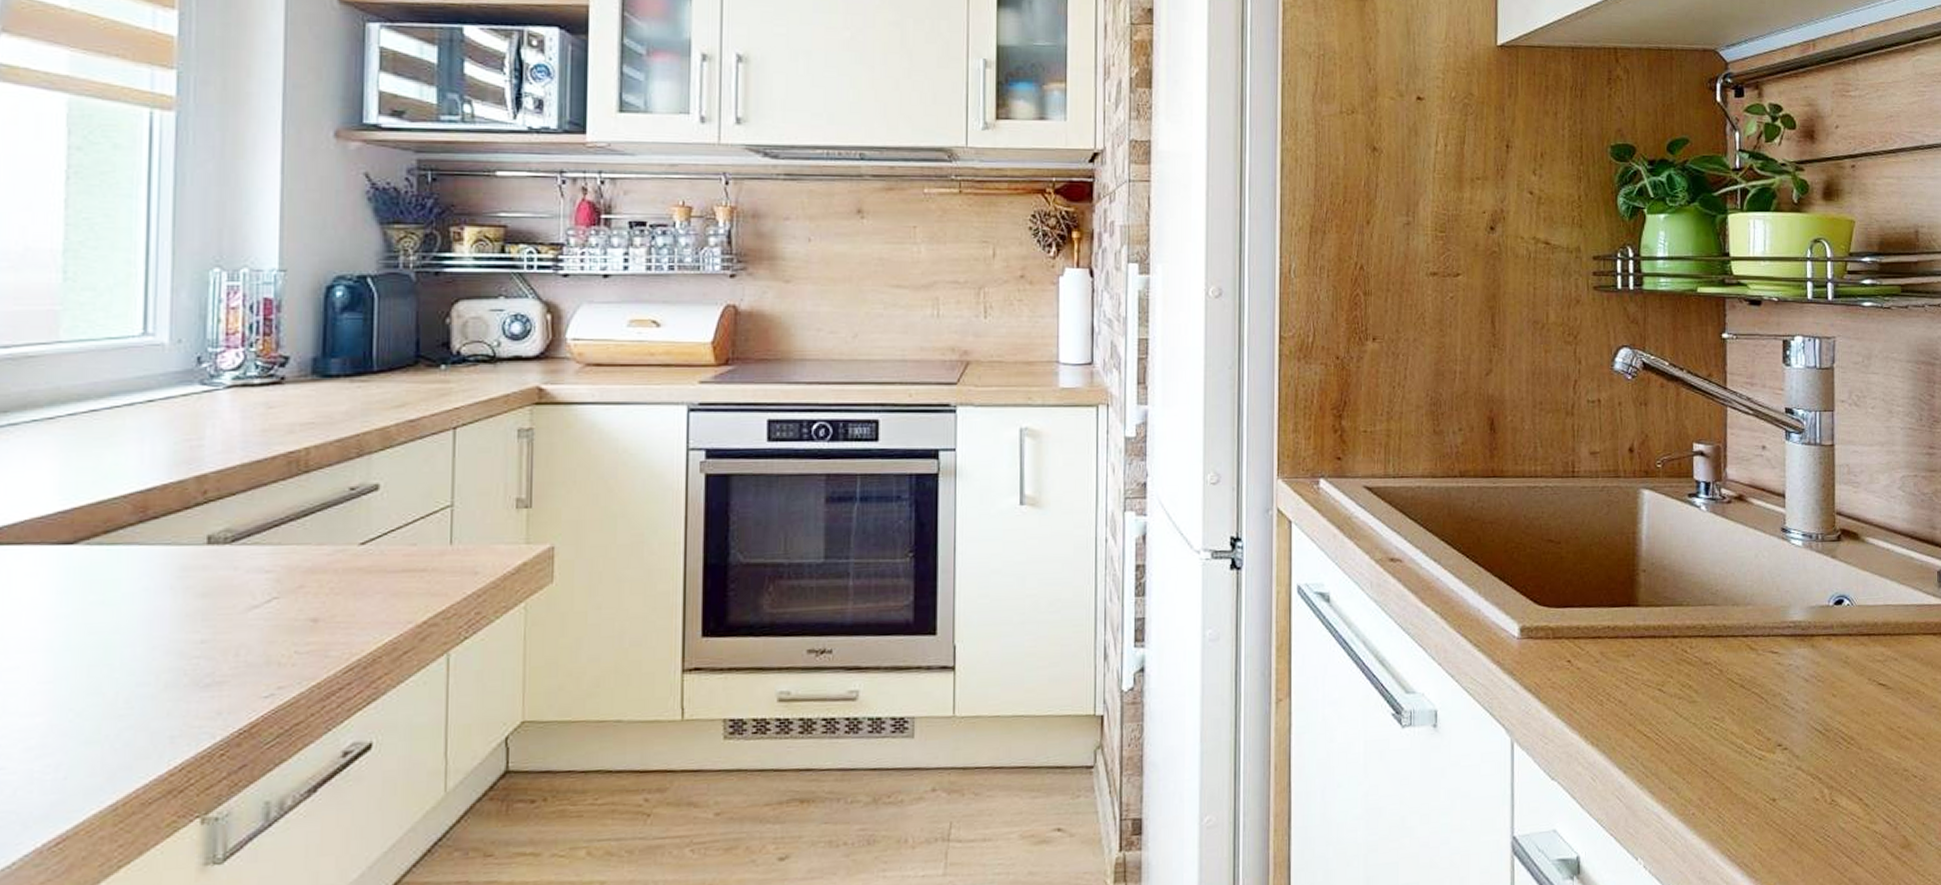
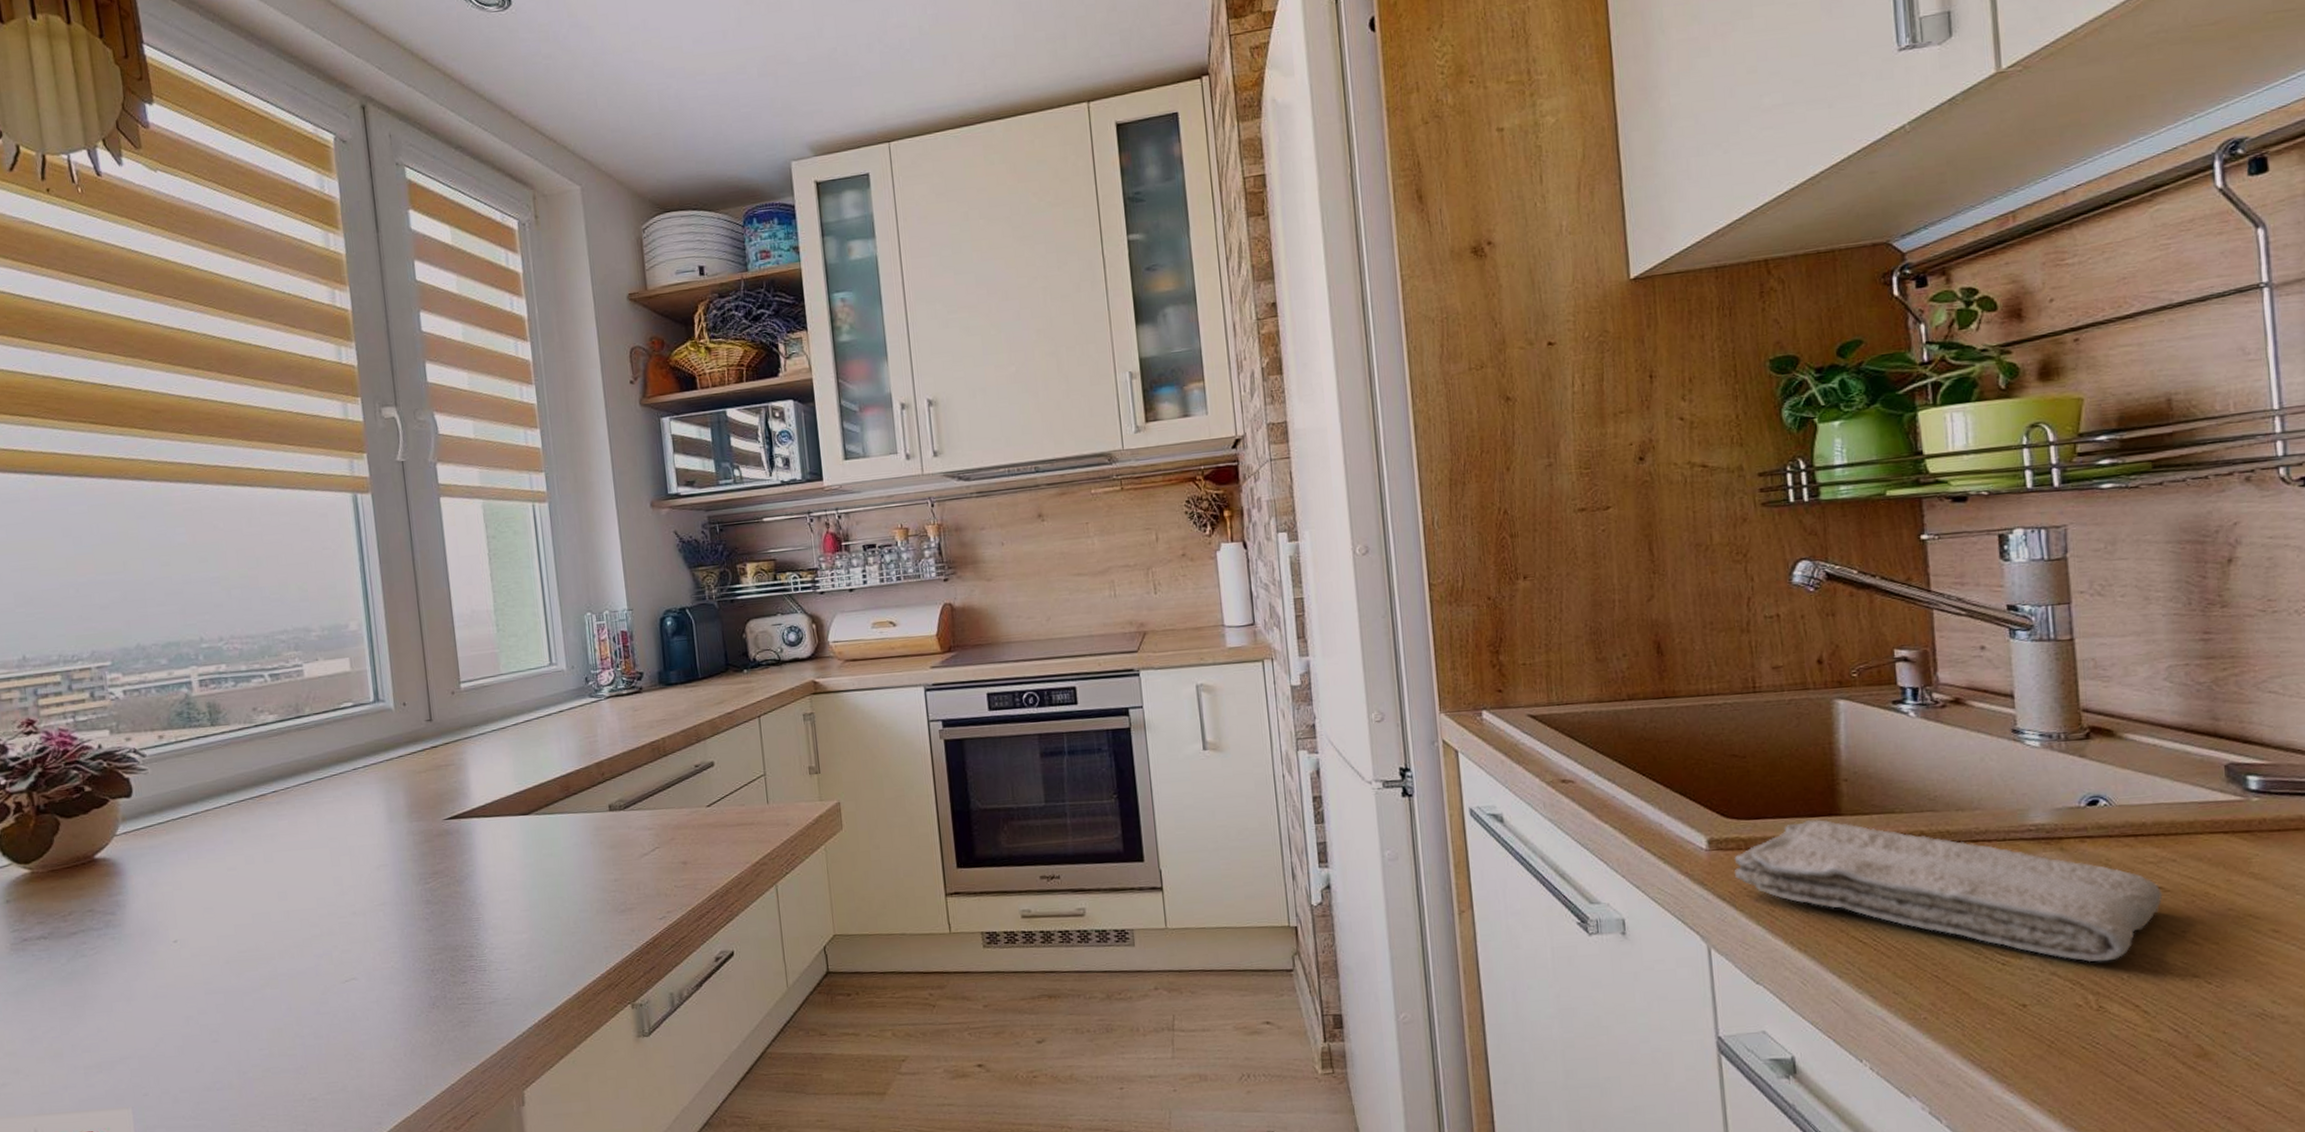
washcloth: none [1542,610,1886,757] -> present [1734,819,2163,963]

